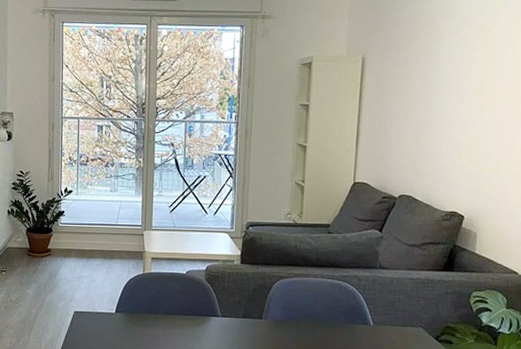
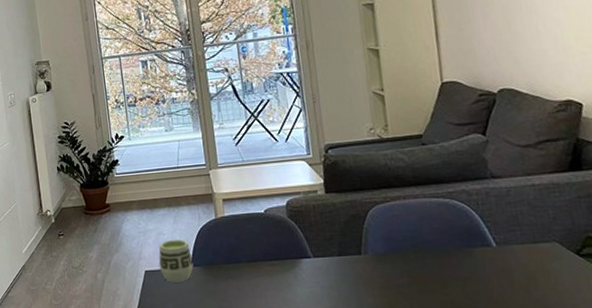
cup: none [87,287,118,325] -> present [159,239,194,283]

